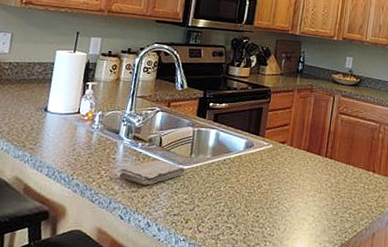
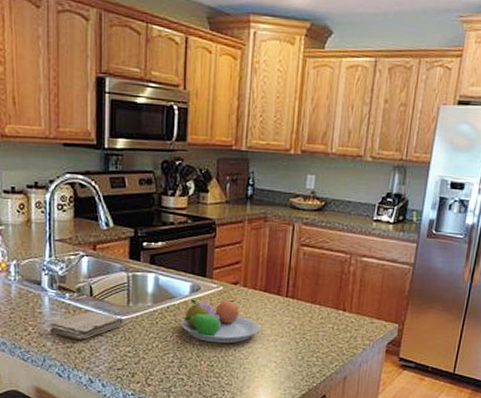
fruit bowl: none [233,154,302,197] -> present [180,299,260,344]

